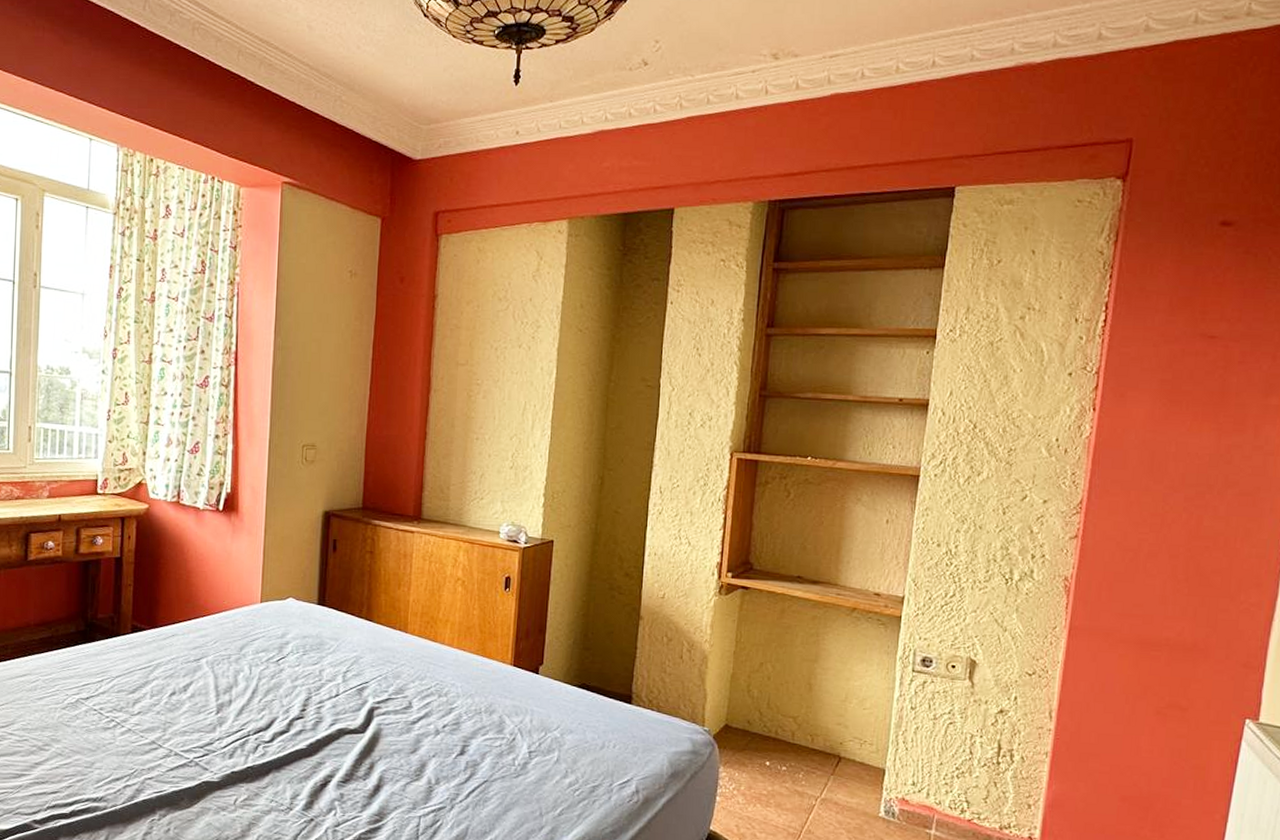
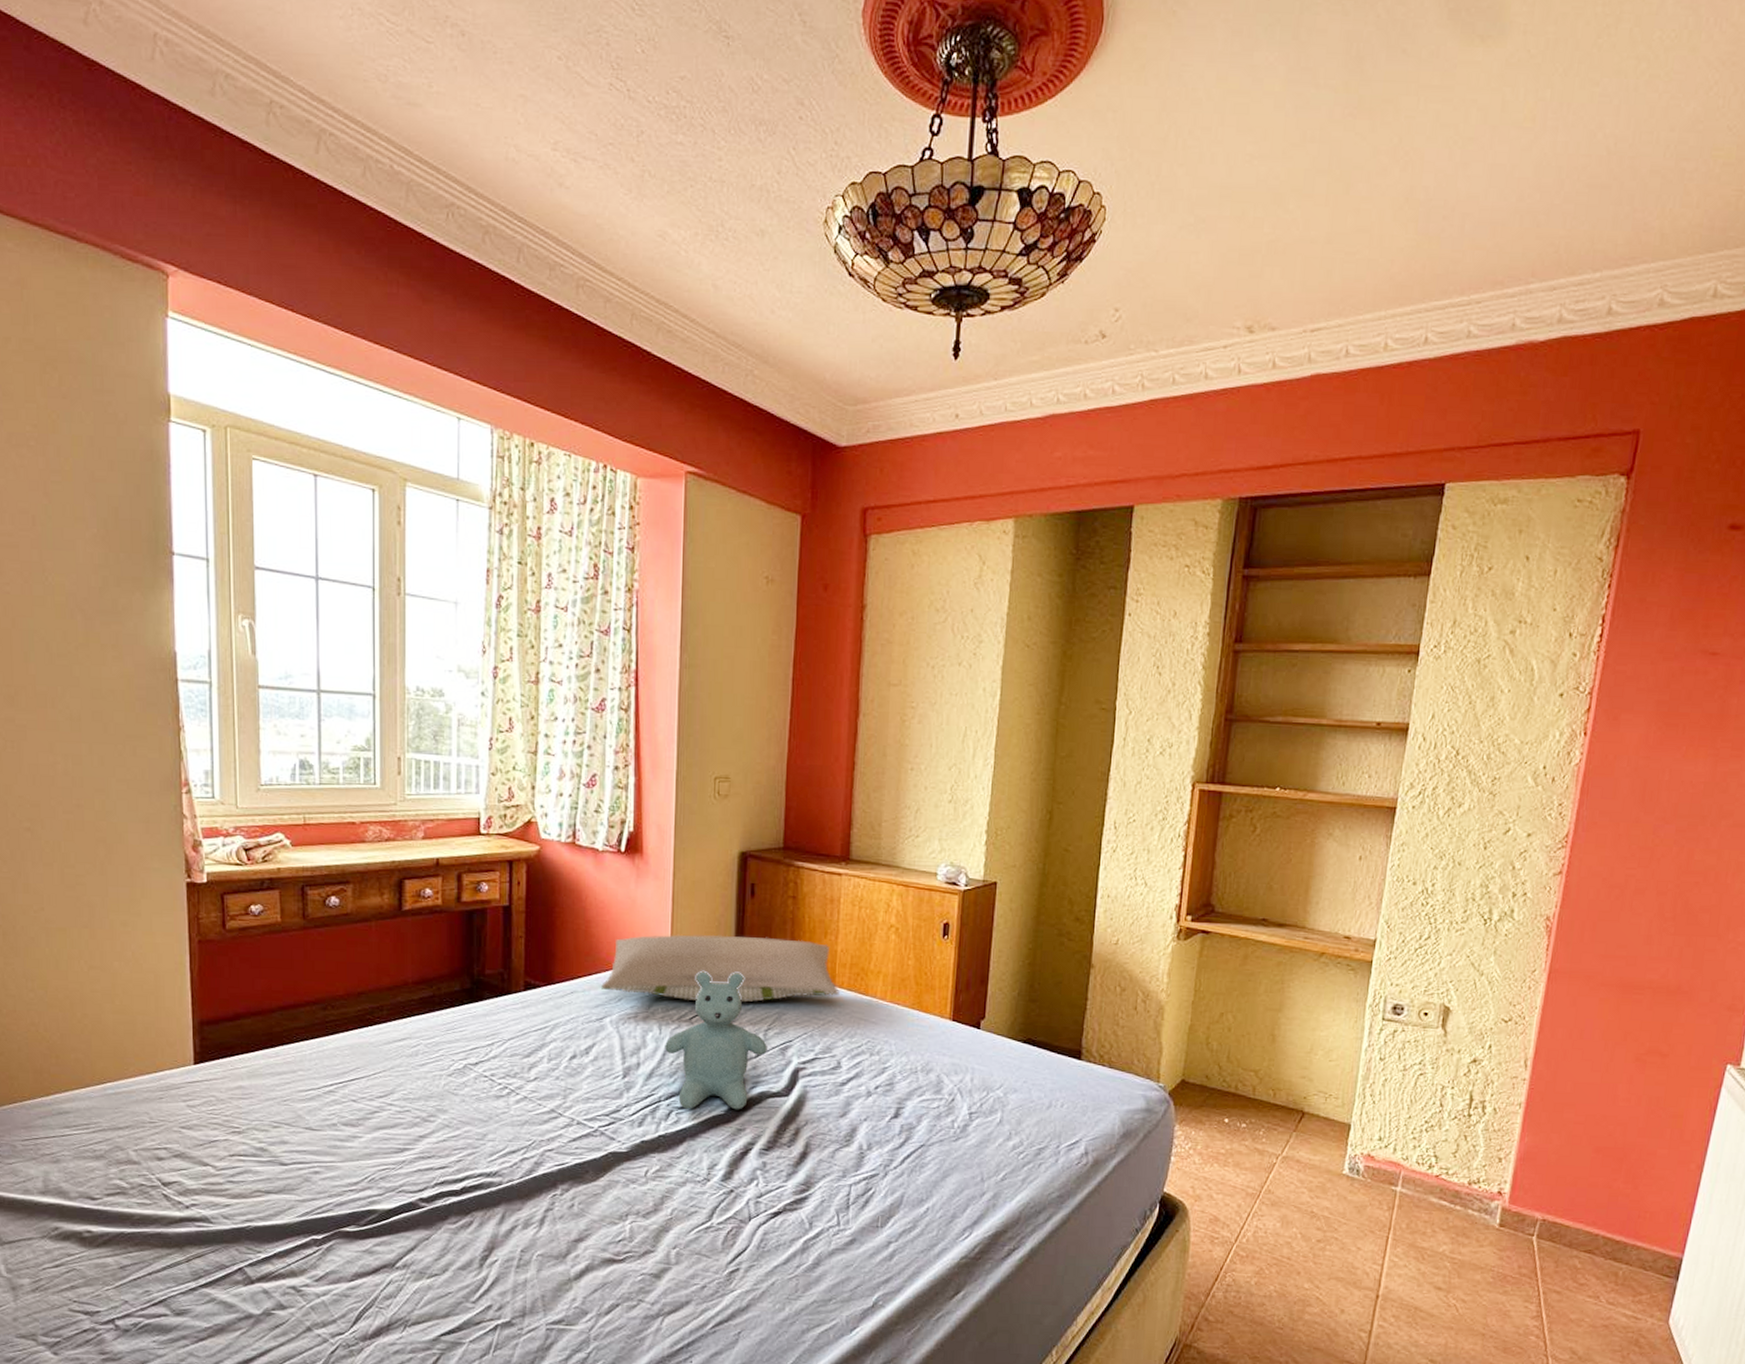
pillow: none [198,584,411,647] -> present [600,934,840,1003]
stuffed bear: none [254,618,346,745] -> present [665,971,767,1110]

